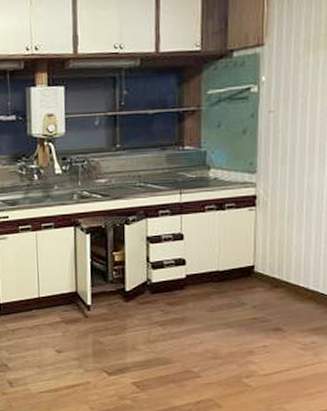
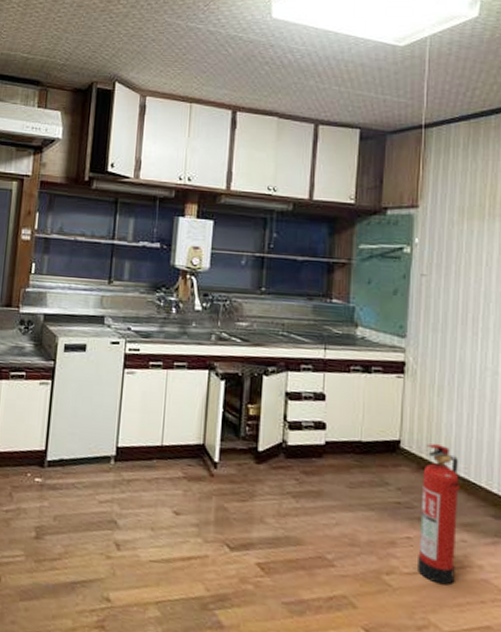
fire extinguisher: none [273,265,310,380] -> present [418,444,461,585]

